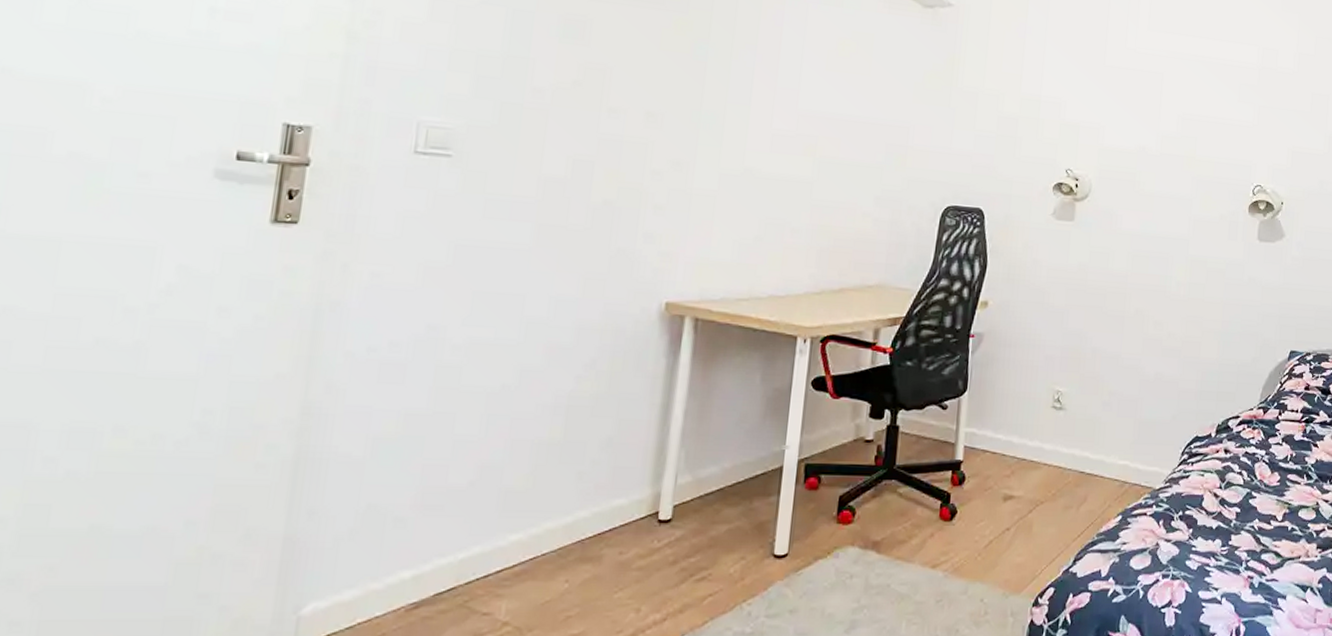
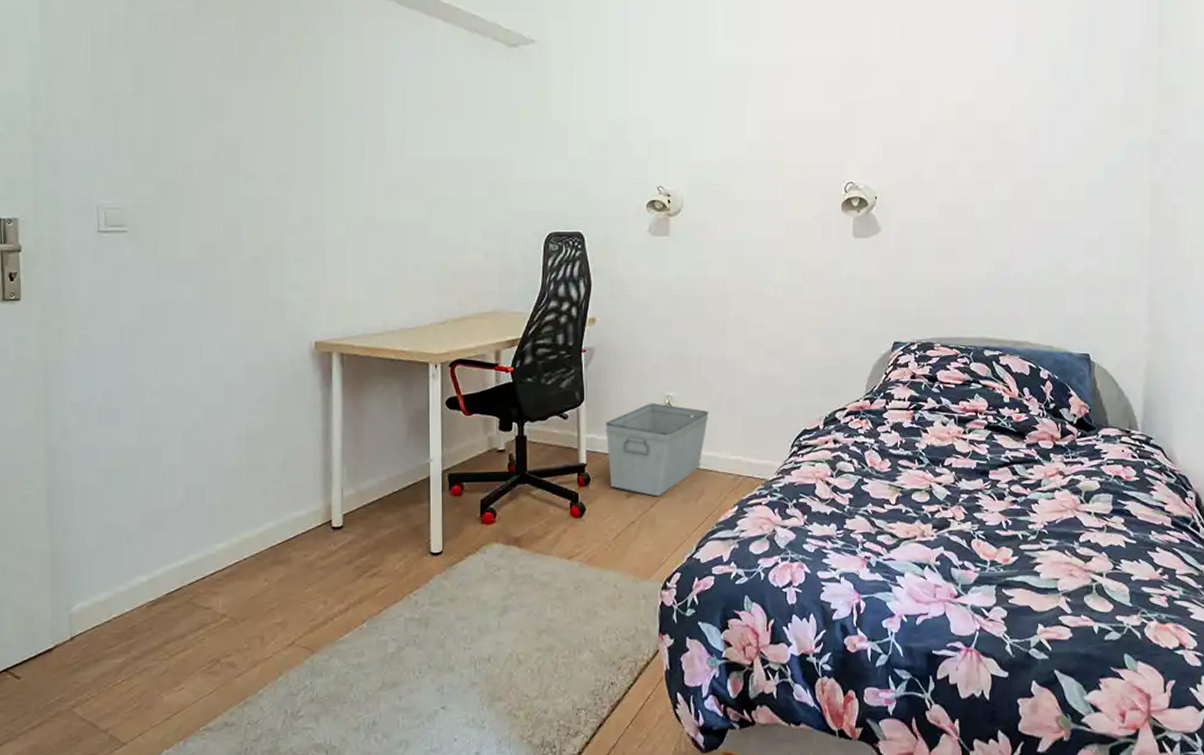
storage bin: none [986,398,1100,501] -> present [605,403,709,497]

